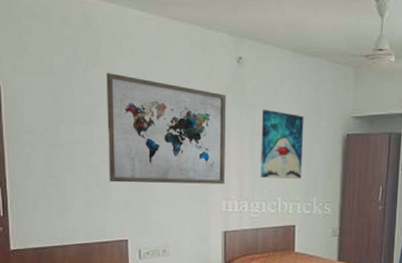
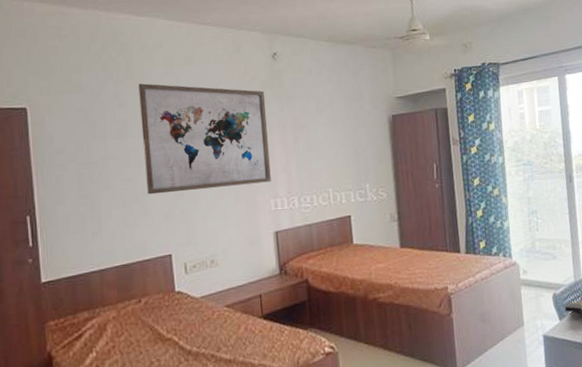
wall art: present [261,109,304,180] -> none [302,100,351,170]

